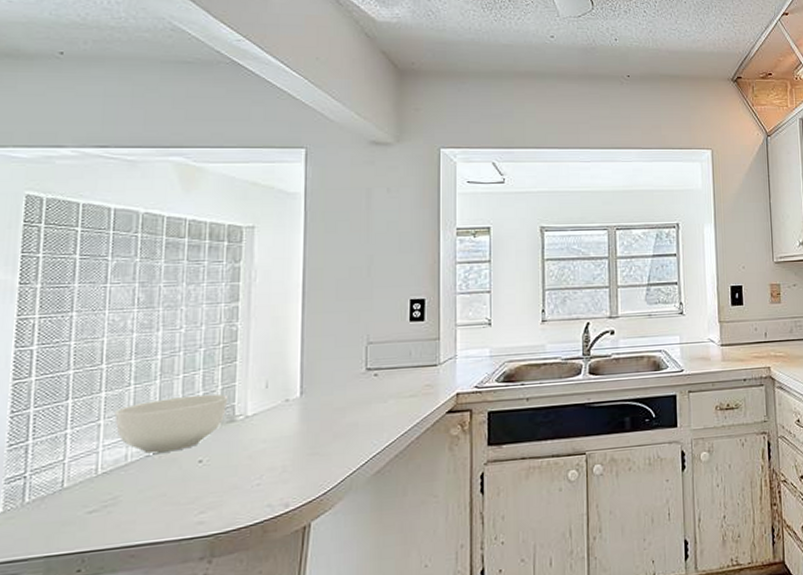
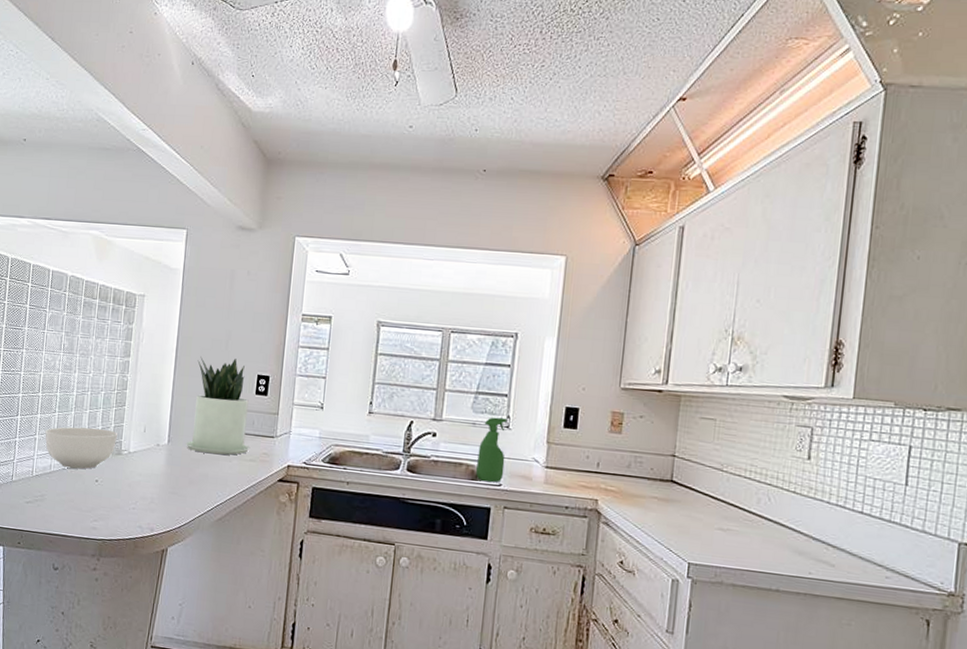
planter: none [325,285,409,399] -> present [186,357,251,456]
spray bottle: none [657,305,684,371] -> present [476,417,508,483]

